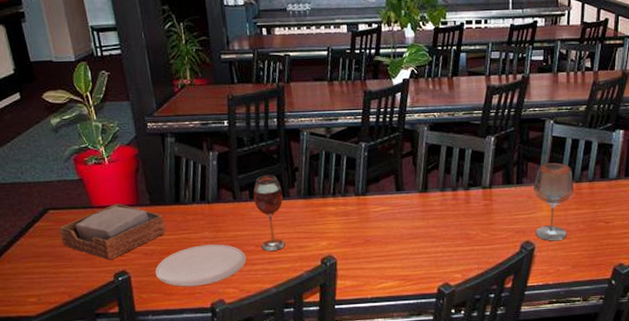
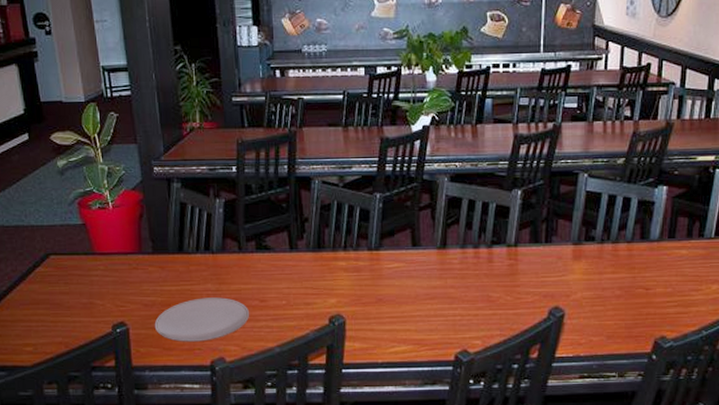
napkin holder: present [59,204,166,260] -> none [59,251,167,310]
wineglass: present [252,175,286,251] -> none [259,225,292,307]
wine glass: present [533,163,575,242] -> none [563,220,611,308]

